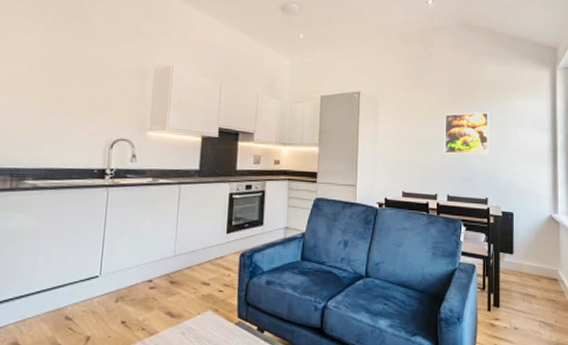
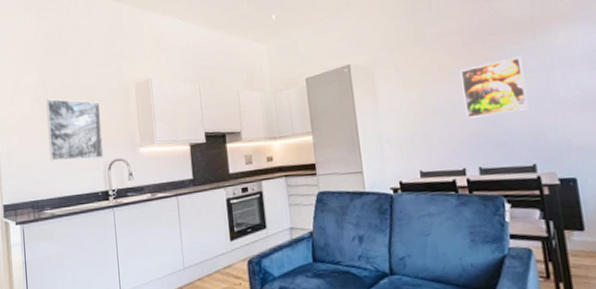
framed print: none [43,64,112,135] -> present [46,98,104,161]

